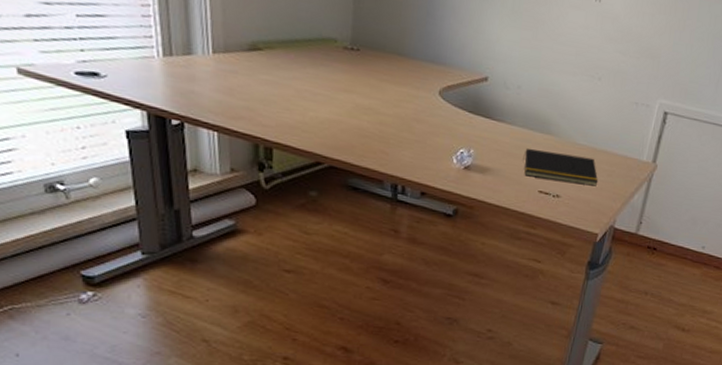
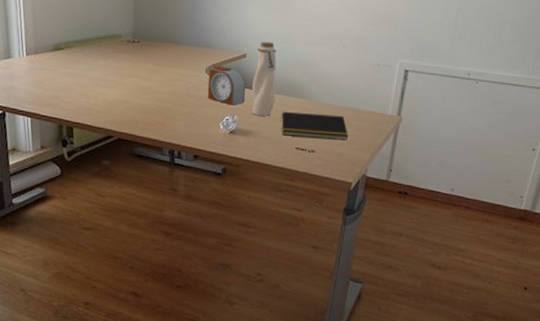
alarm clock: none [439,88,486,137] -> present [207,65,246,105]
water bottle: none [490,63,523,152] -> present [251,41,277,116]

